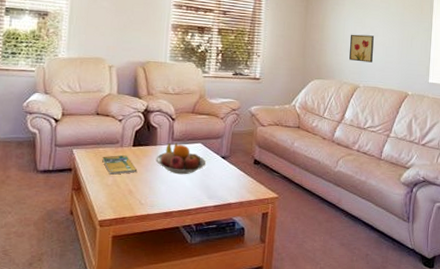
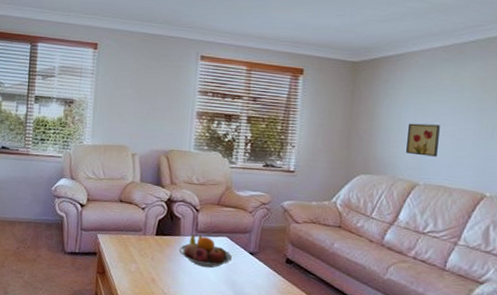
booklet: present [102,155,138,175] -> none [125,242,161,262]

